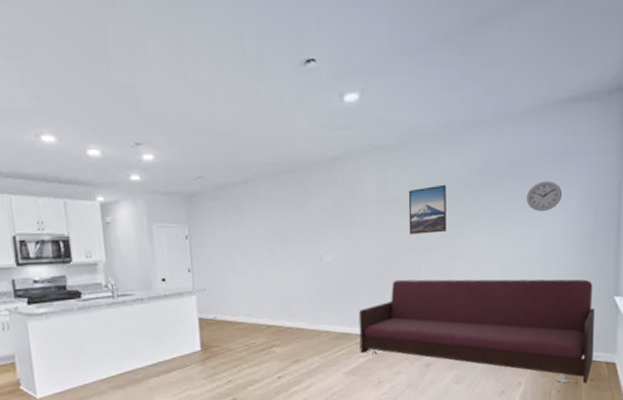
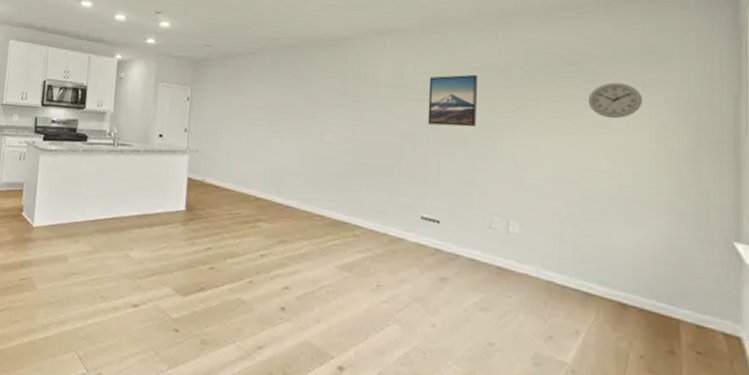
sofa: present [358,279,595,384] -> none [357,172,702,357]

